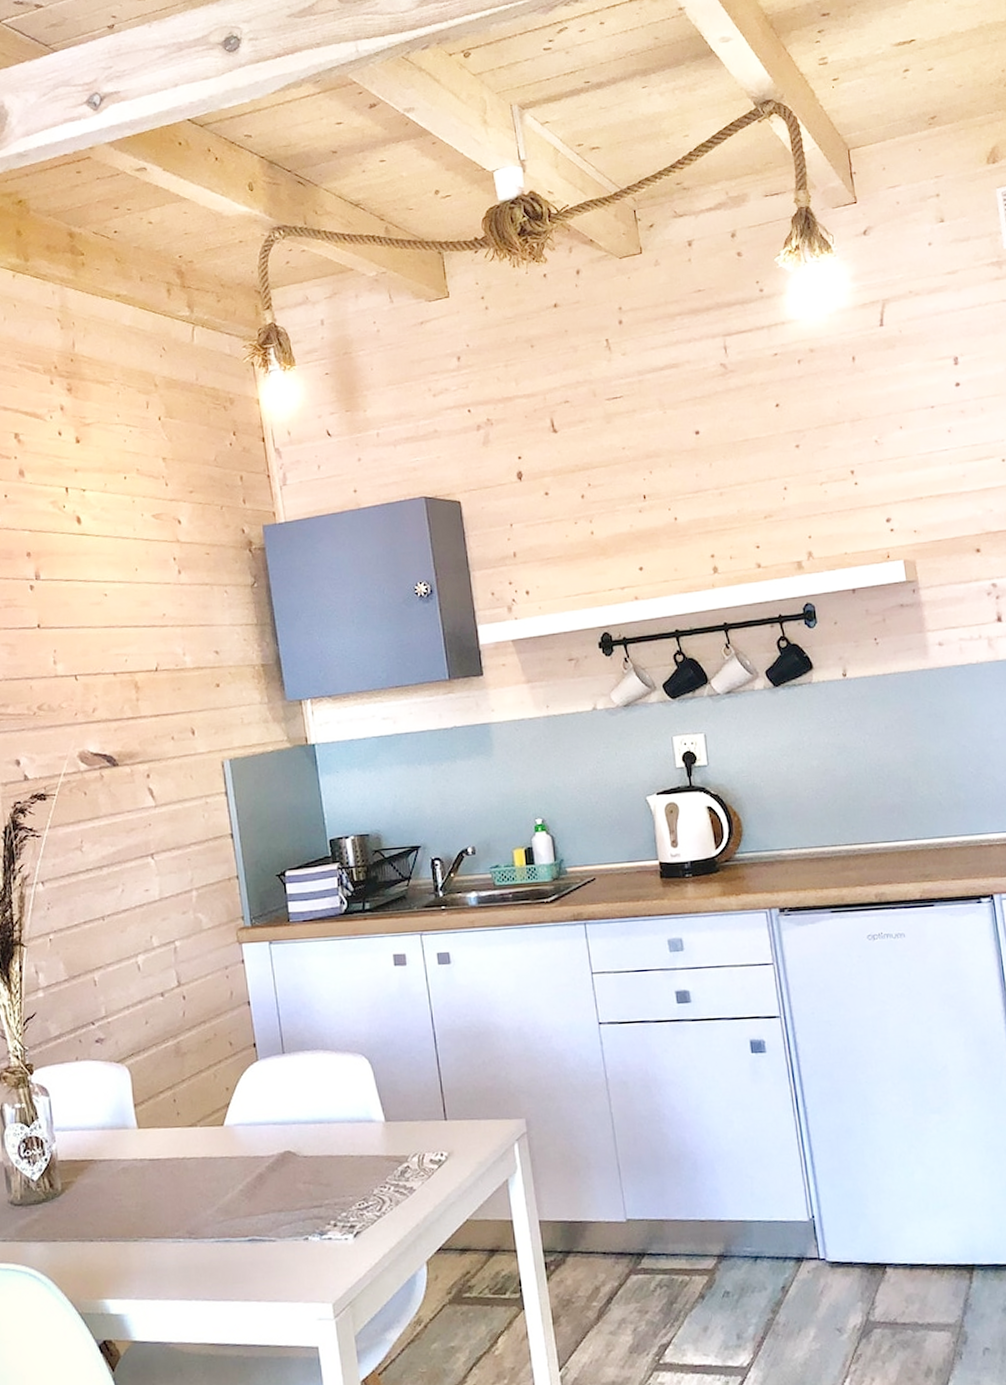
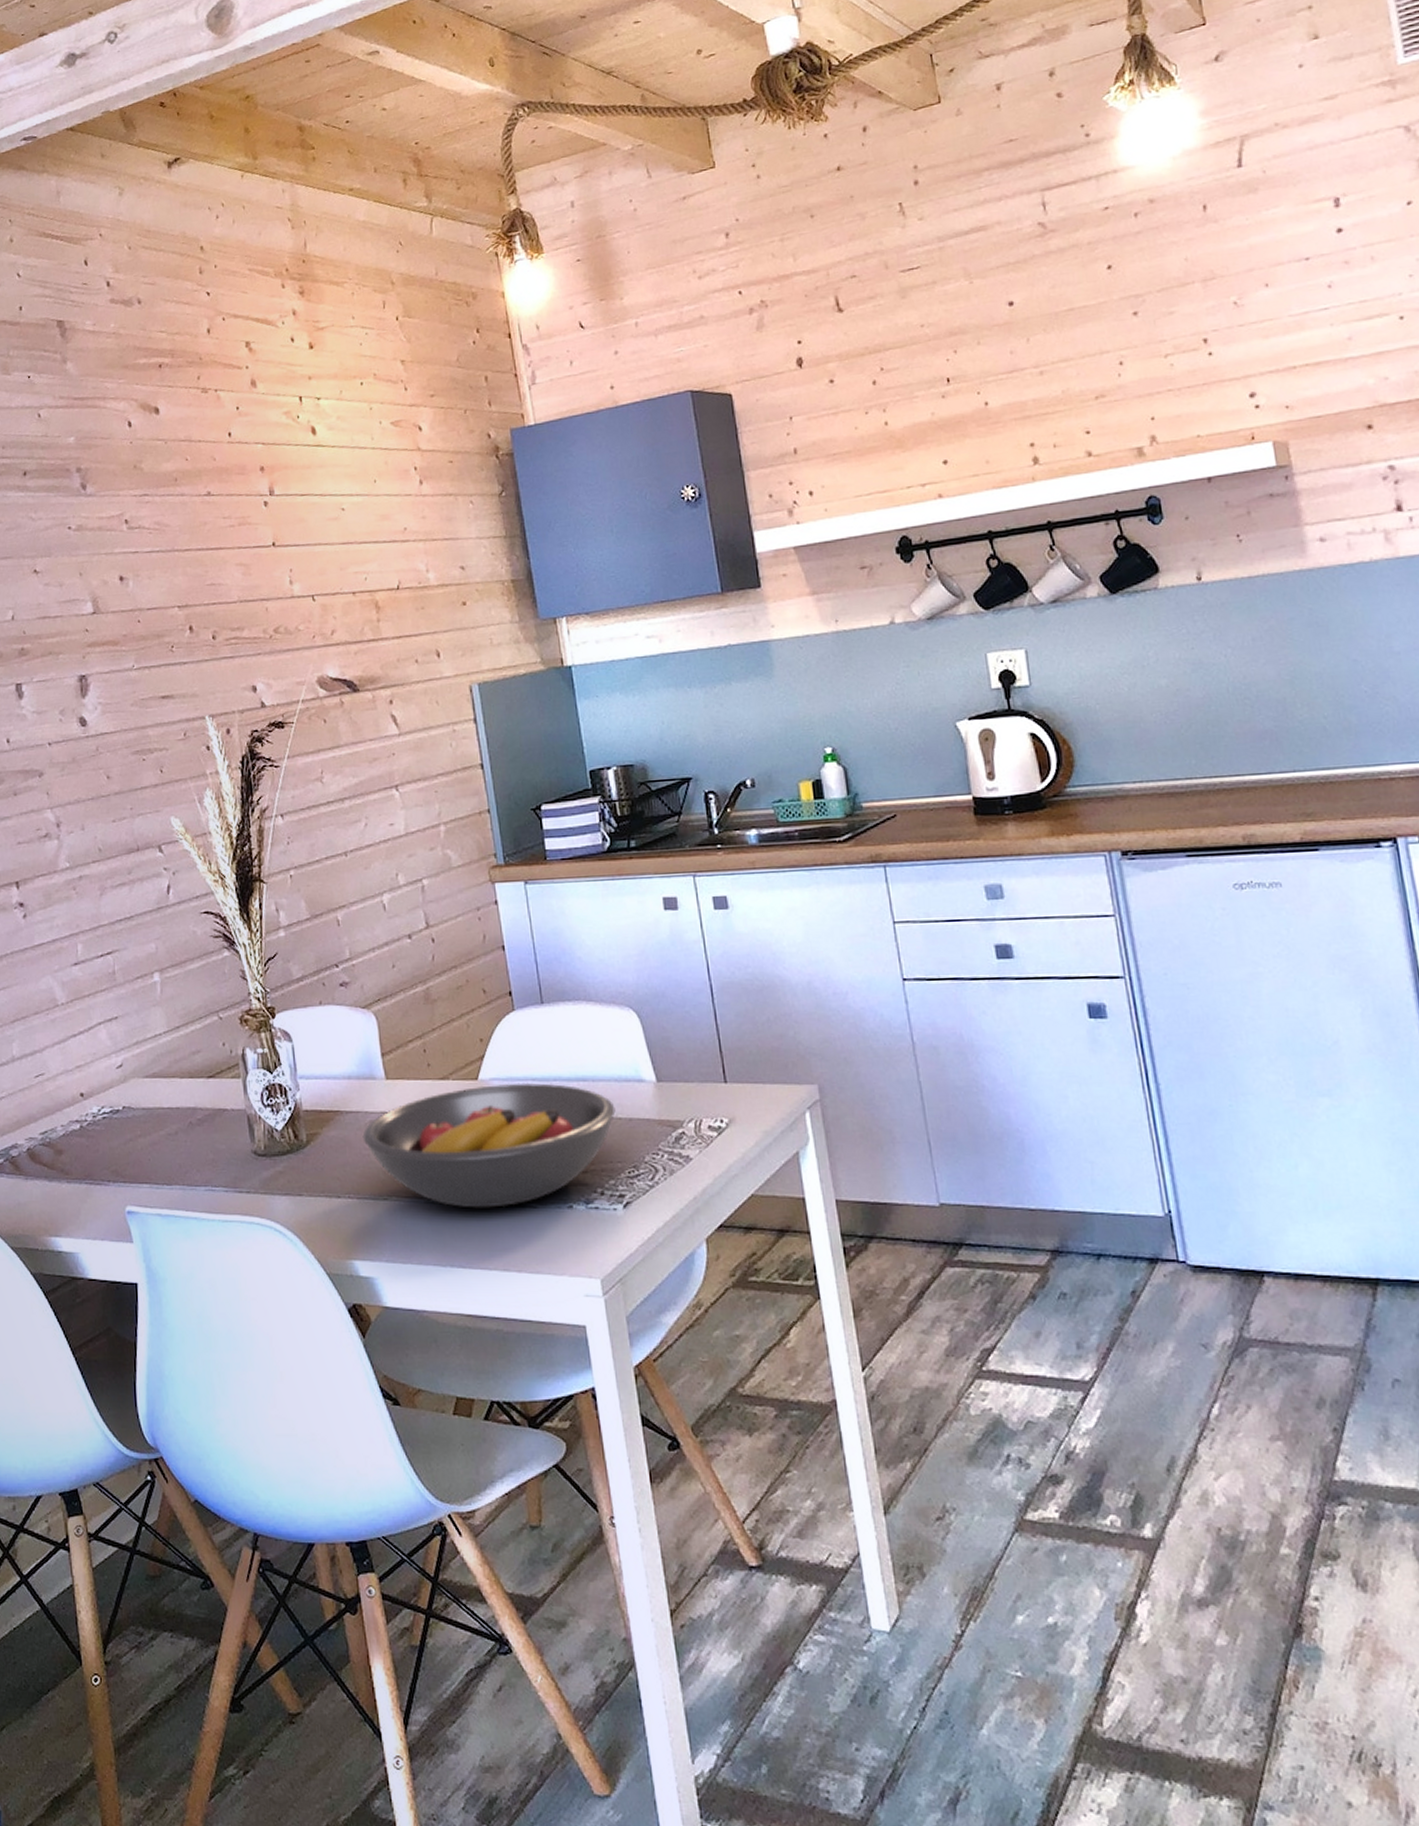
fruit bowl: none [115,1126,348,1245] -> present [362,1082,616,1208]

